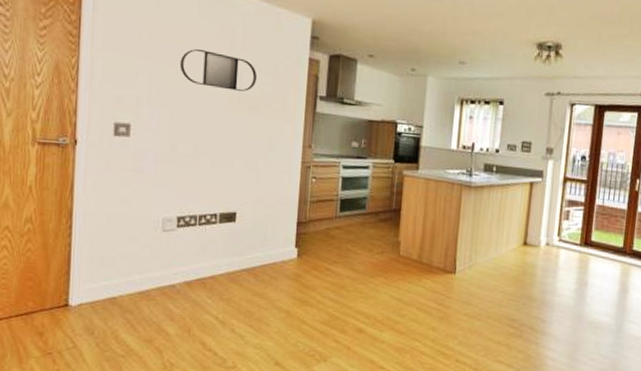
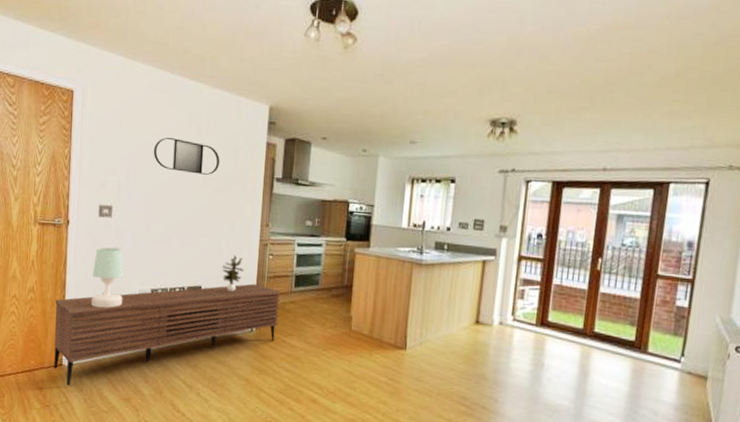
sideboard: none [57,209,324,329] -> present [54,283,281,386]
table lamp: none [105,170,145,239] -> present [92,247,124,308]
potted plant: none [259,178,284,219] -> present [222,255,244,293]

